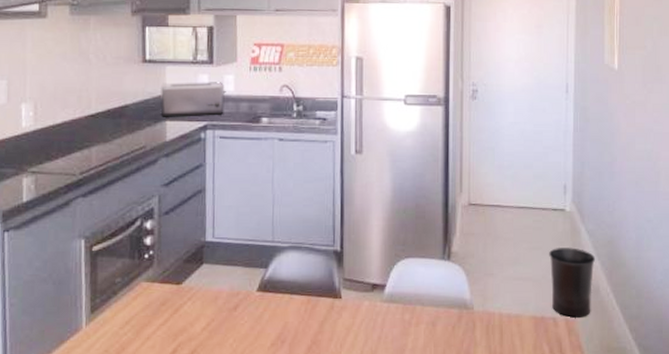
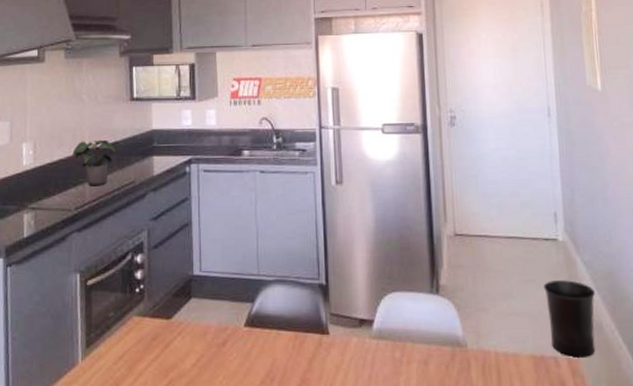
potted plant: none [77,102,125,151] -> present [72,139,116,187]
toaster: present [160,82,226,117] -> none [148,117,209,153]

